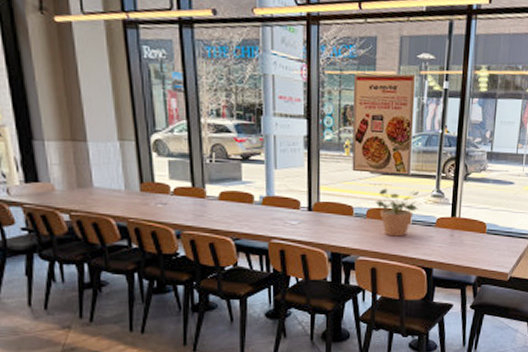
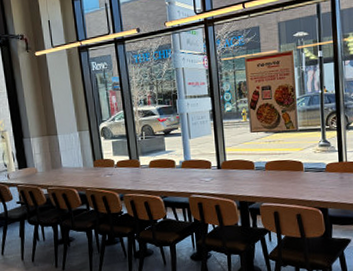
potted plant: present [375,188,422,237] -> none [271,142,312,184]

